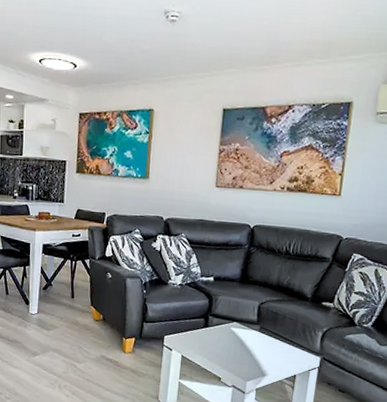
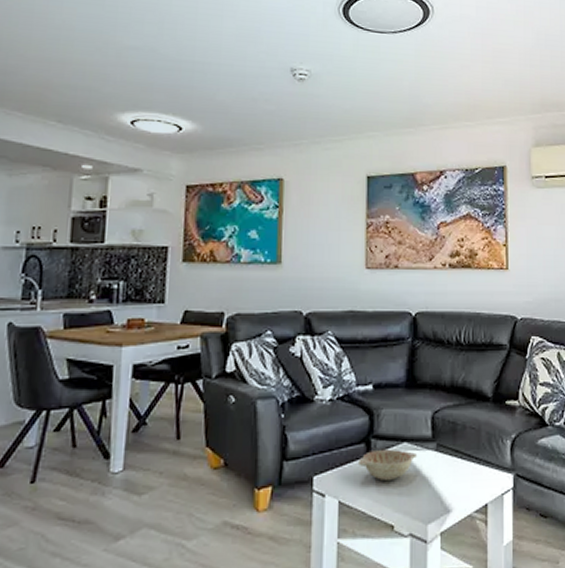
decorative bowl: none [198,324,244,348] -> present [359,448,418,482]

